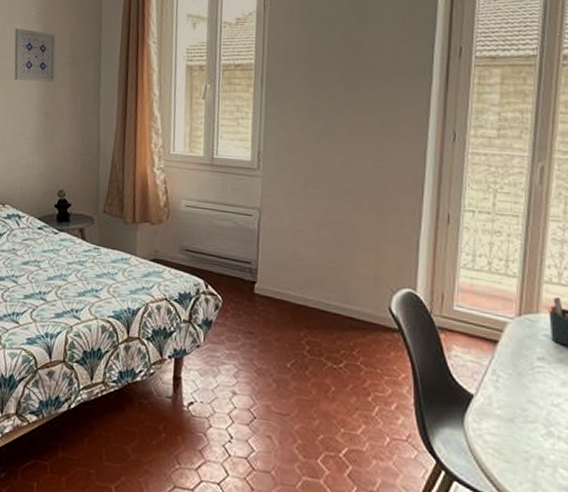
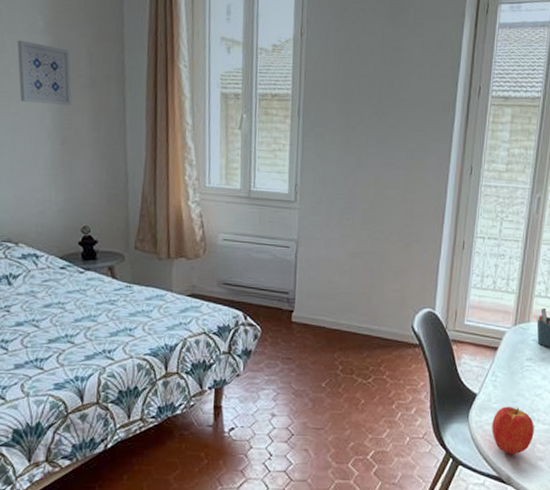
apple: none [495,414,554,478] -> present [492,406,534,455]

